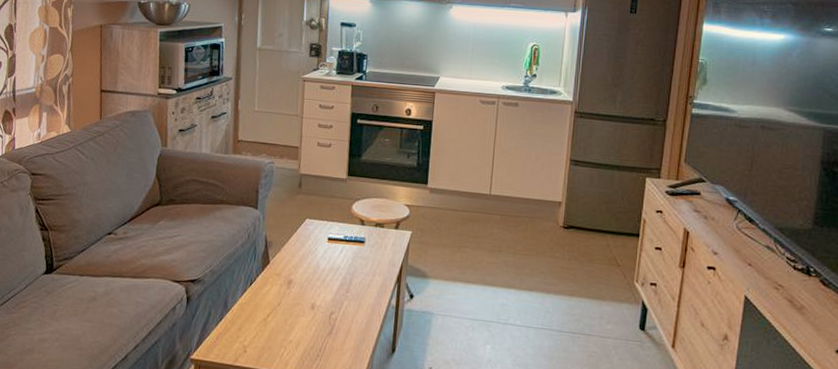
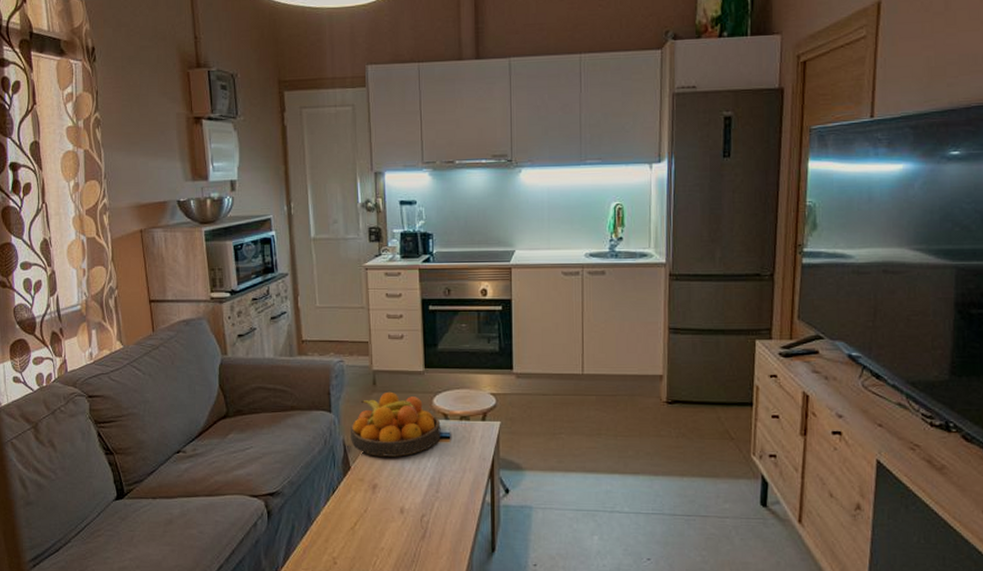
fruit bowl: none [272,194,357,256] -> present [351,391,441,457]

